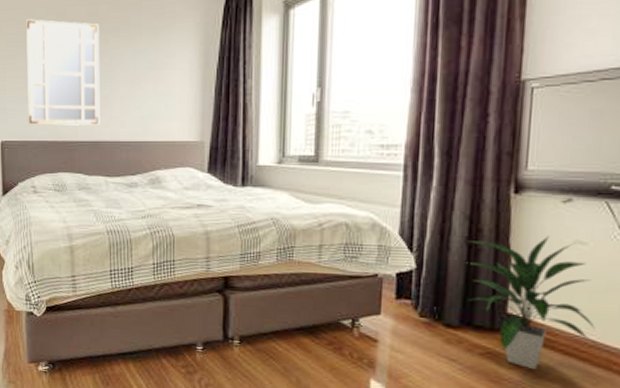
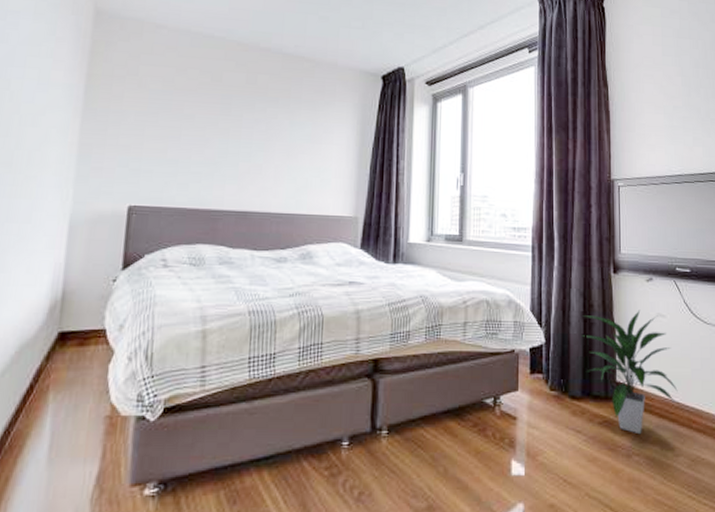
mirror: present [26,19,100,126] -> none [165,78,258,194]

